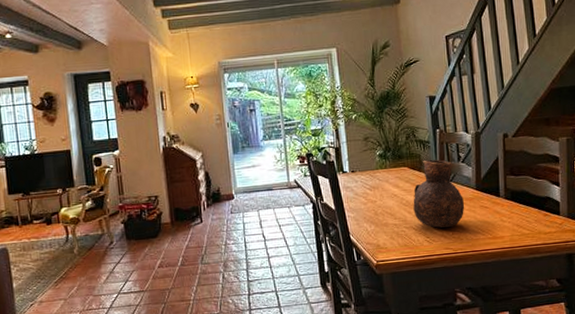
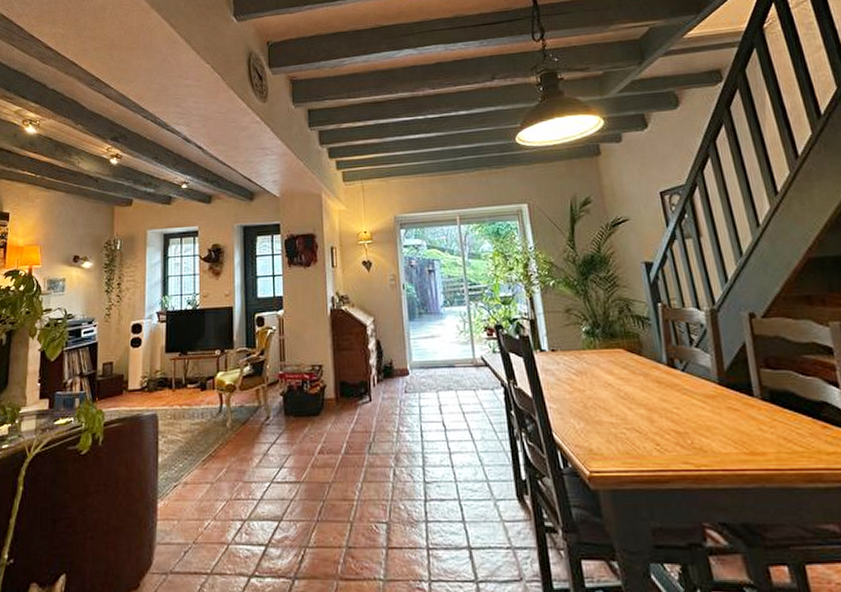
vase: present [413,159,465,228] -> none [633,340,706,433]

